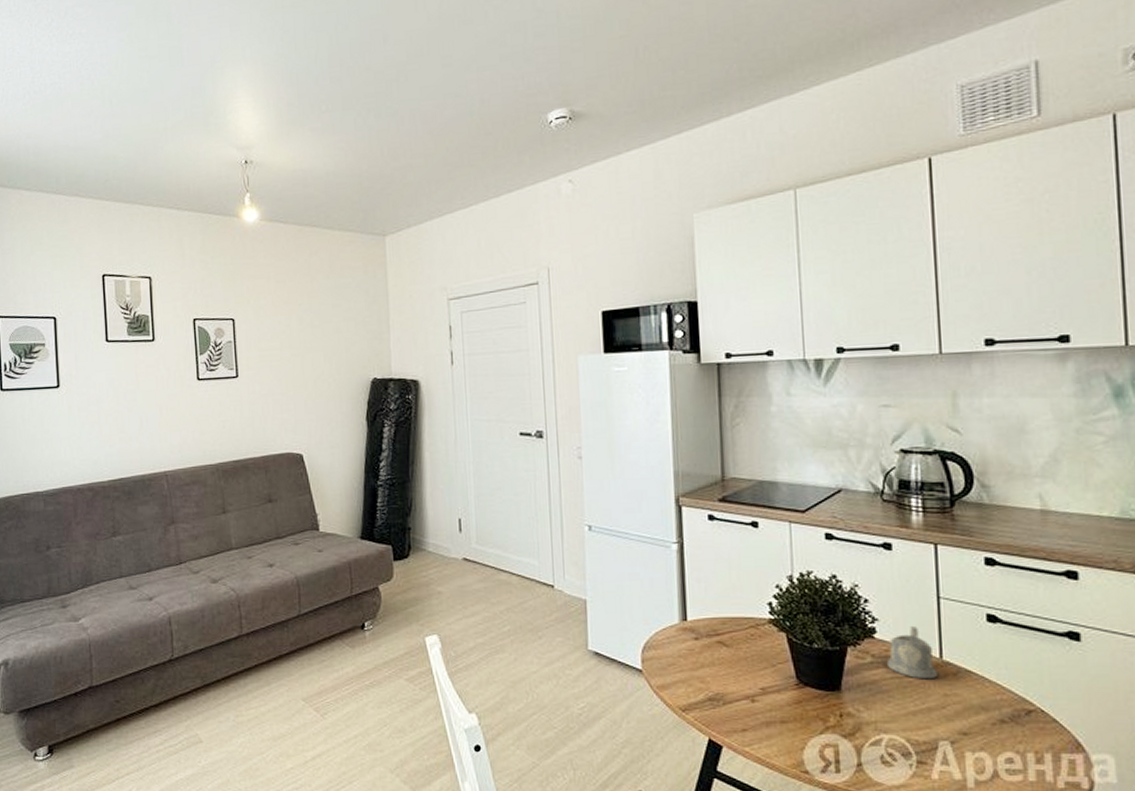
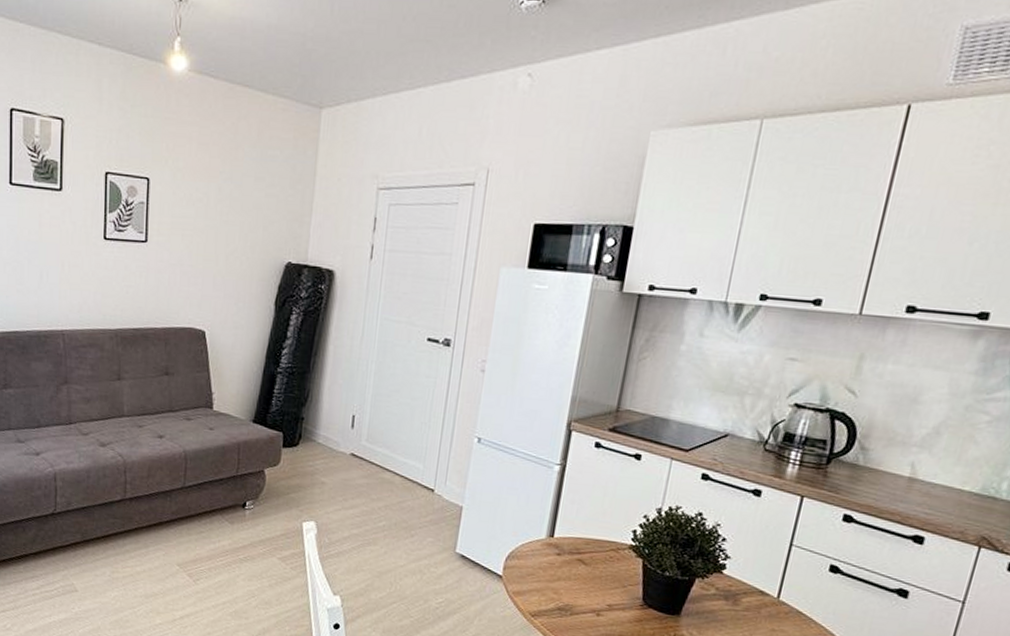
tea glass holder: present [886,627,939,680] -> none [727,567,773,616]

